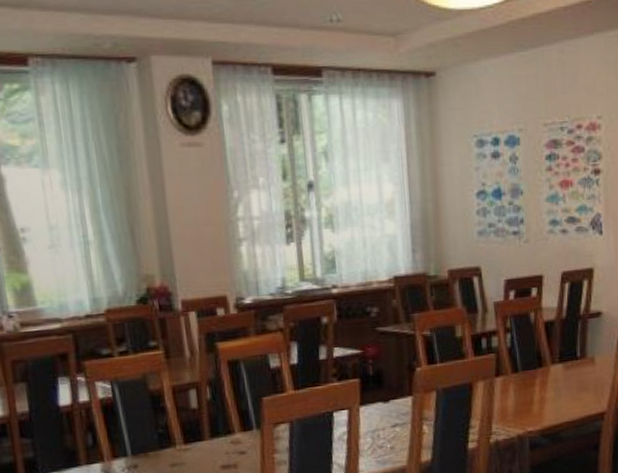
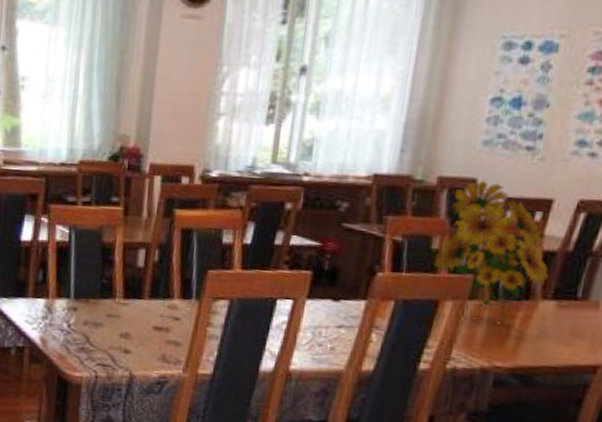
flower bouquet: none [461,267,553,393] -> present [433,180,549,322]

